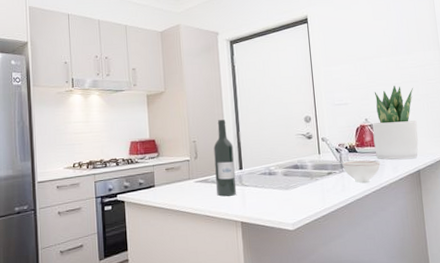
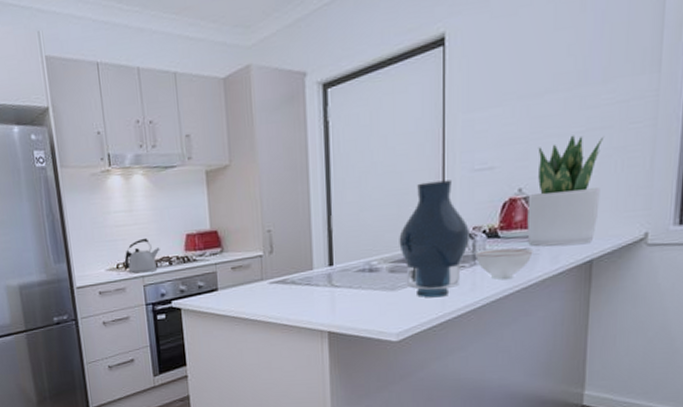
kettle: none [80,143,110,172] -> present [124,237,160,274]
wine bottle: present [213,119,237,197] -> none [295,199,324,301]
vase: none [288,110,338,196] -> present [399,179,471,298]

